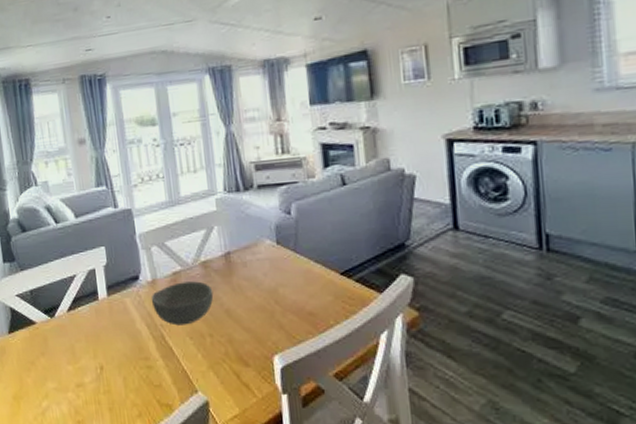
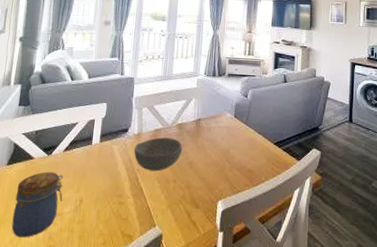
jar: none [26,337,81,413] -> present [11,171,63,238]

